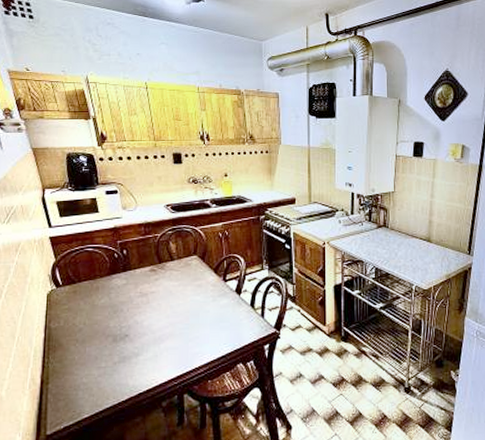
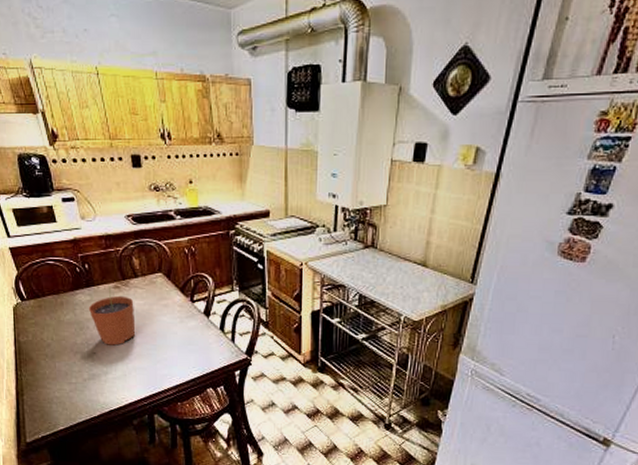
plant pot: none [123,268,169,327] -> present [88,284,136,346]

